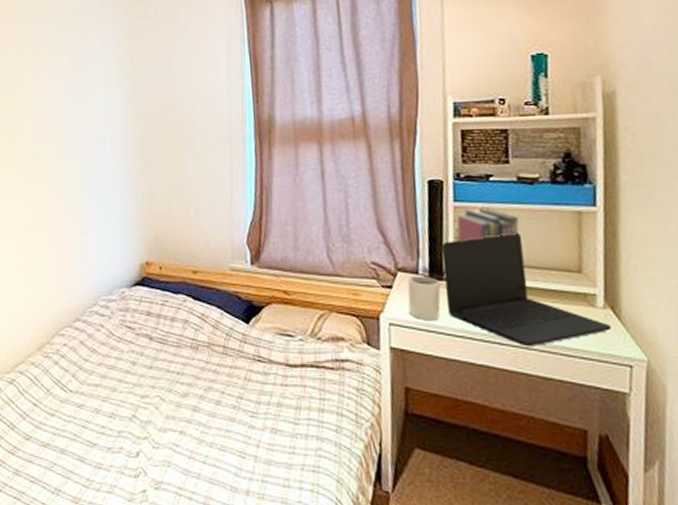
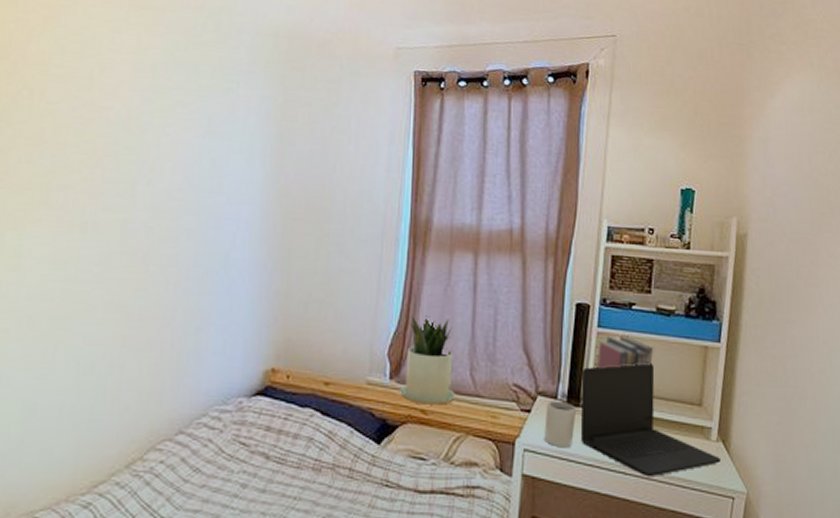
planter: none [262,205,315,286] -> present [400,316,455,405]

